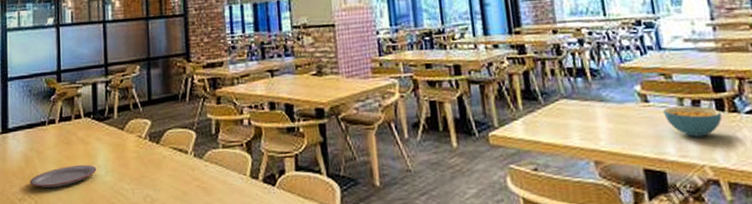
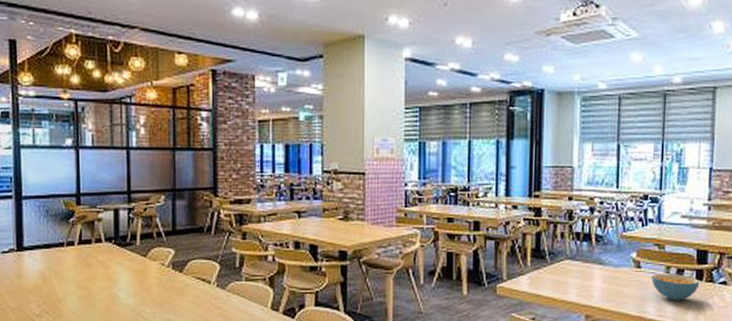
plate: present [29,164,97,188] -> none [47,286,118,307]

